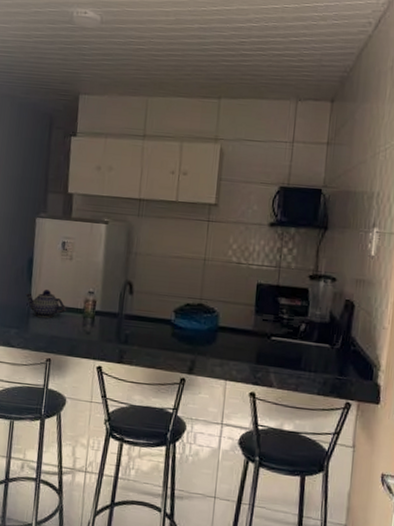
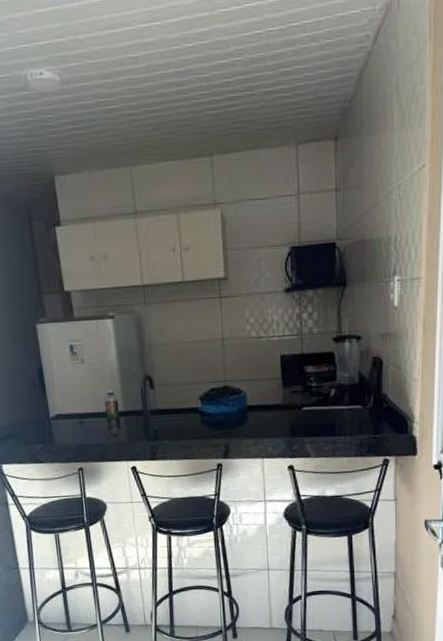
teapot: present [25,290,67,319] -> none [42,399,89,429]

